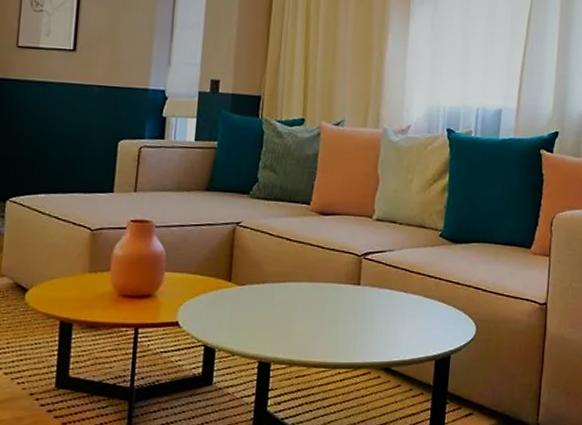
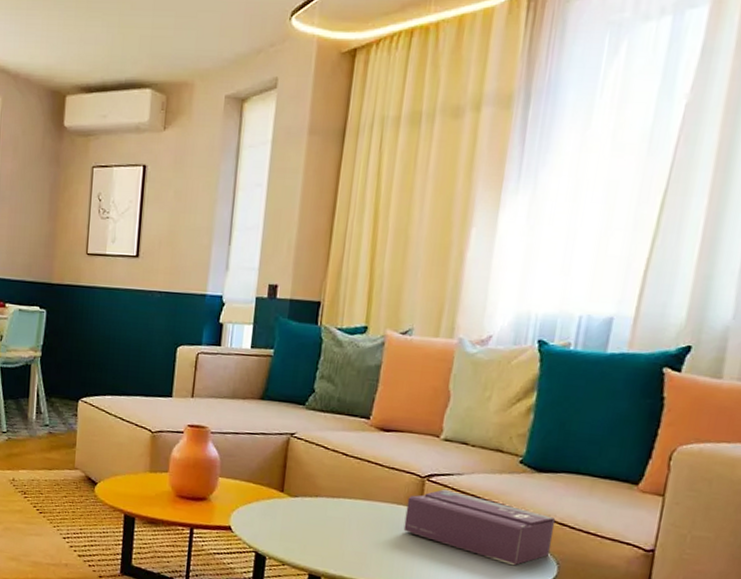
tissue box: none [345,265,471,330] -> present [403,489,556,566]

